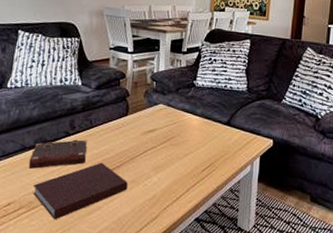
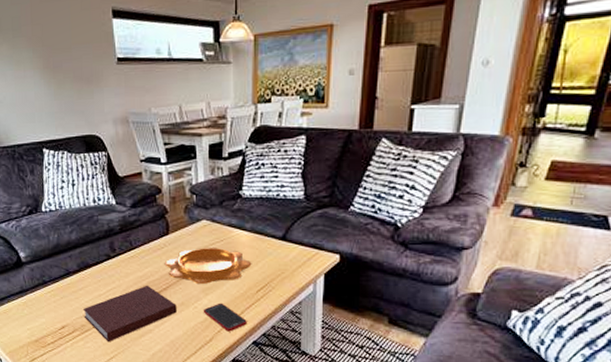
book: present [28,139,87,169] -> none [75,262,130,293]
decorative bowl: none [120,128,200,162] -> present [164,246,252,284]
cell phone: none [152,180,191,209] -> present [203,302,247,332]

